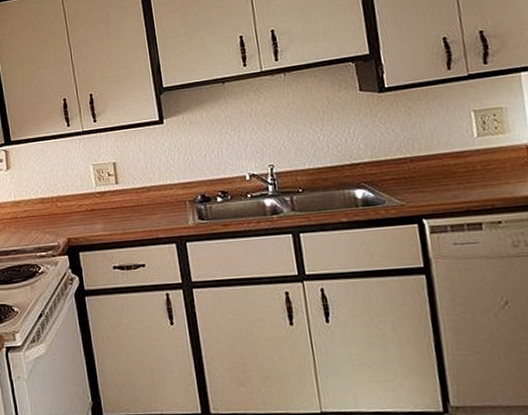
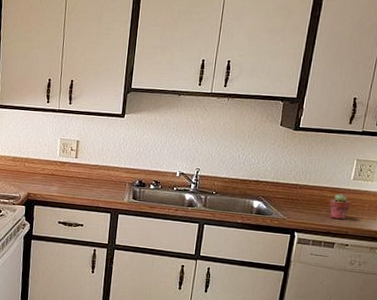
potted succulent: none [455,157,487,192] -> present [329,194,352,220]

